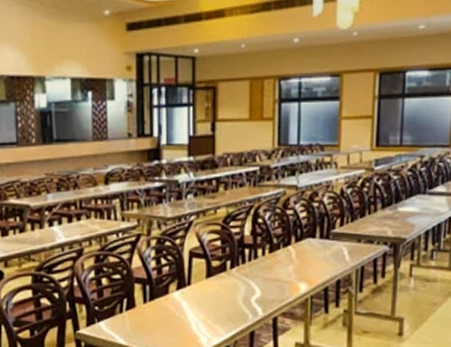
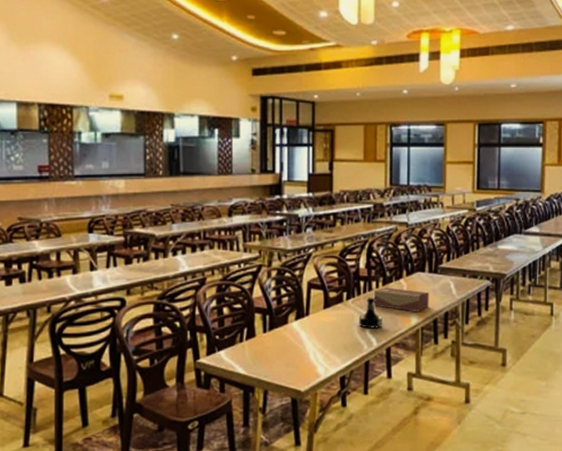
tequila bottle: none [243,265,269,298] -> present [358,297,382,329]
tissue box: none [260,255,320,281] -> present [374,287,429,312]

